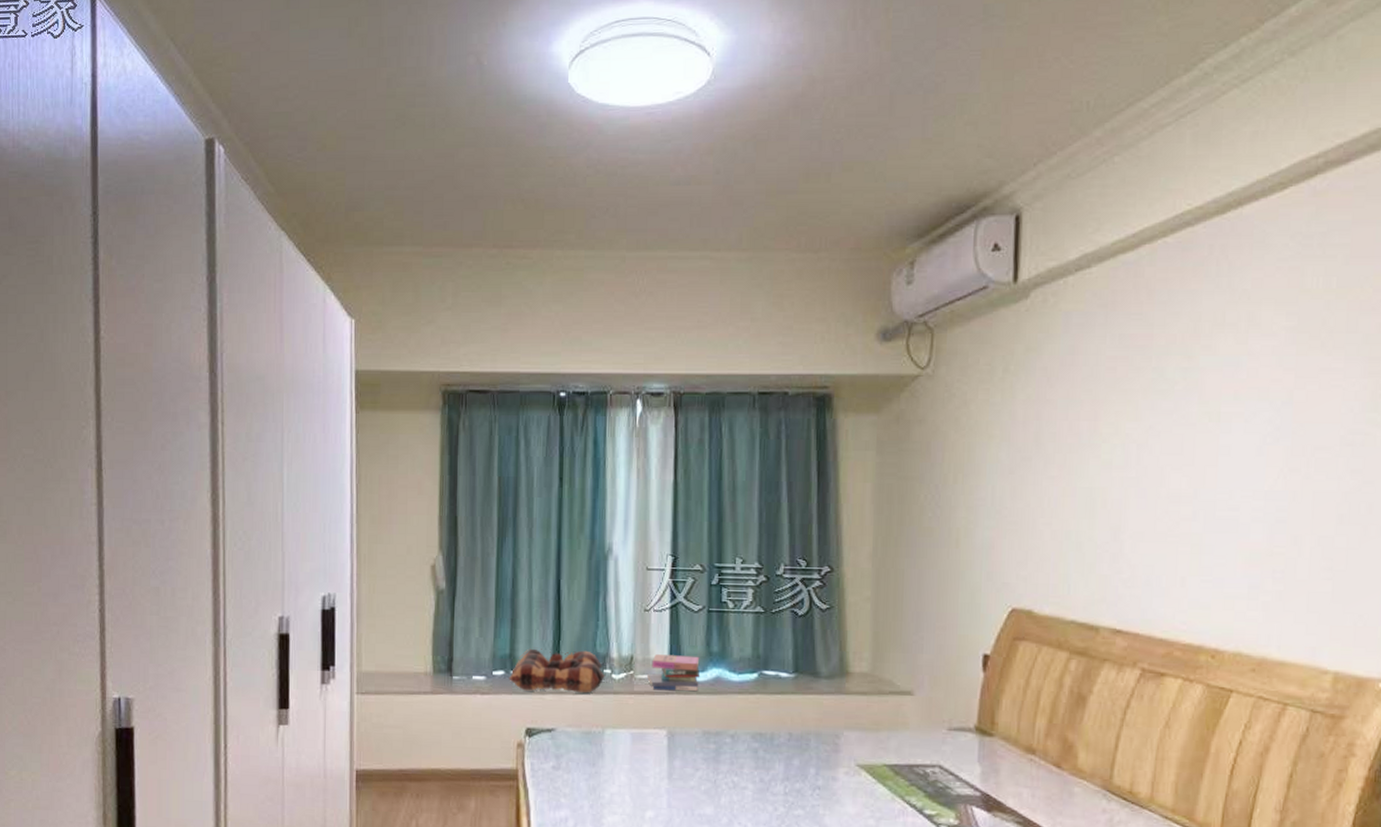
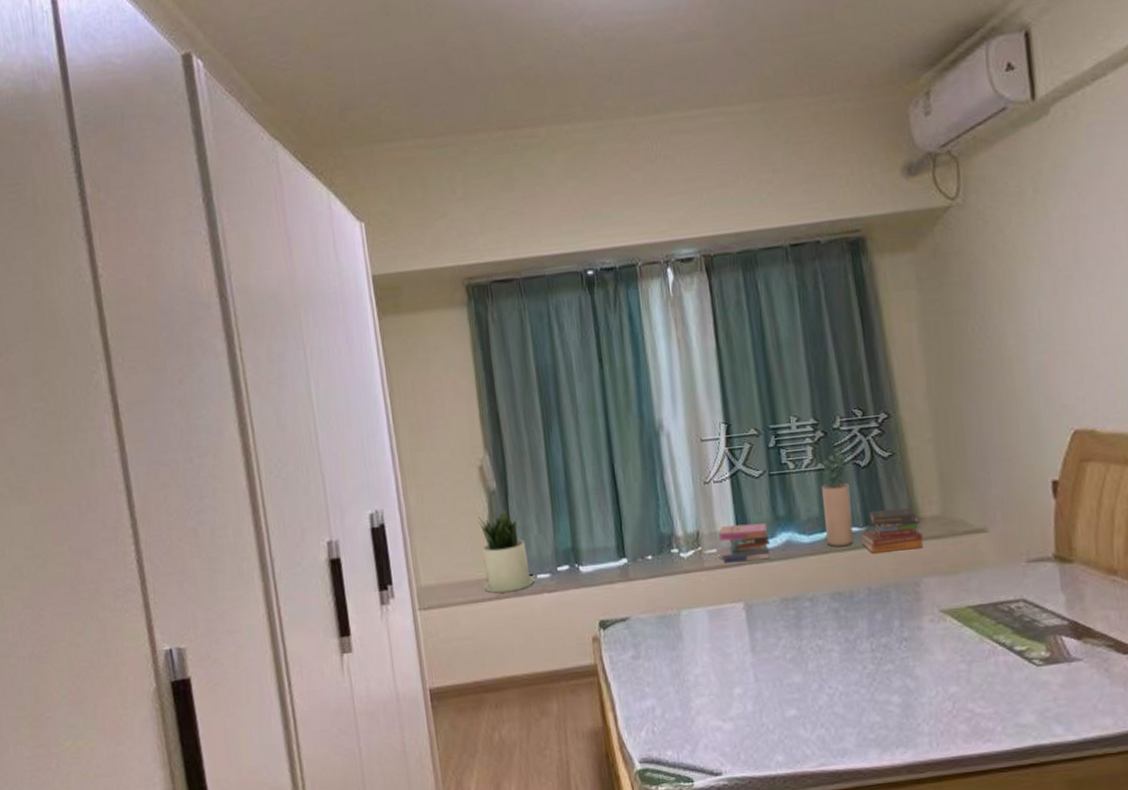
planter: none [420,610,470,689] -> present [479,510,535,594]
seat cushion: present [509,647,605,694] -> none [574,532,673,583]
vase: none [756,590,785,690] -> present [822,444,853,547]
books: none [789,659,849,702] -> present [861,508,924,553]

